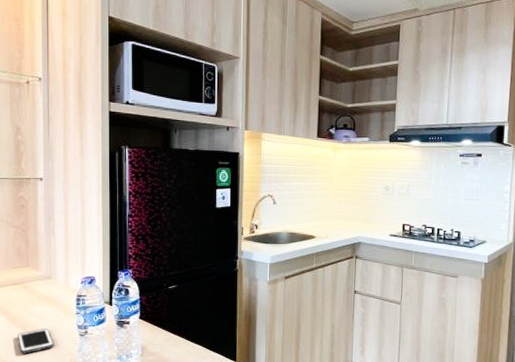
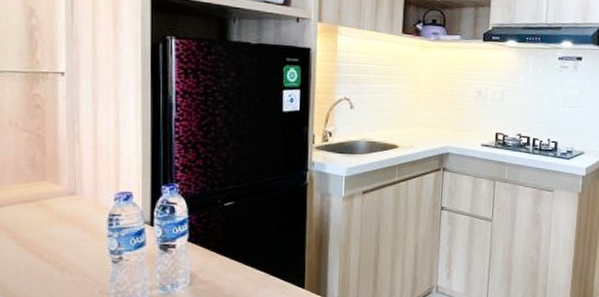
cell phone: present [17,328,54,354] -> none [31,254,79,286]

